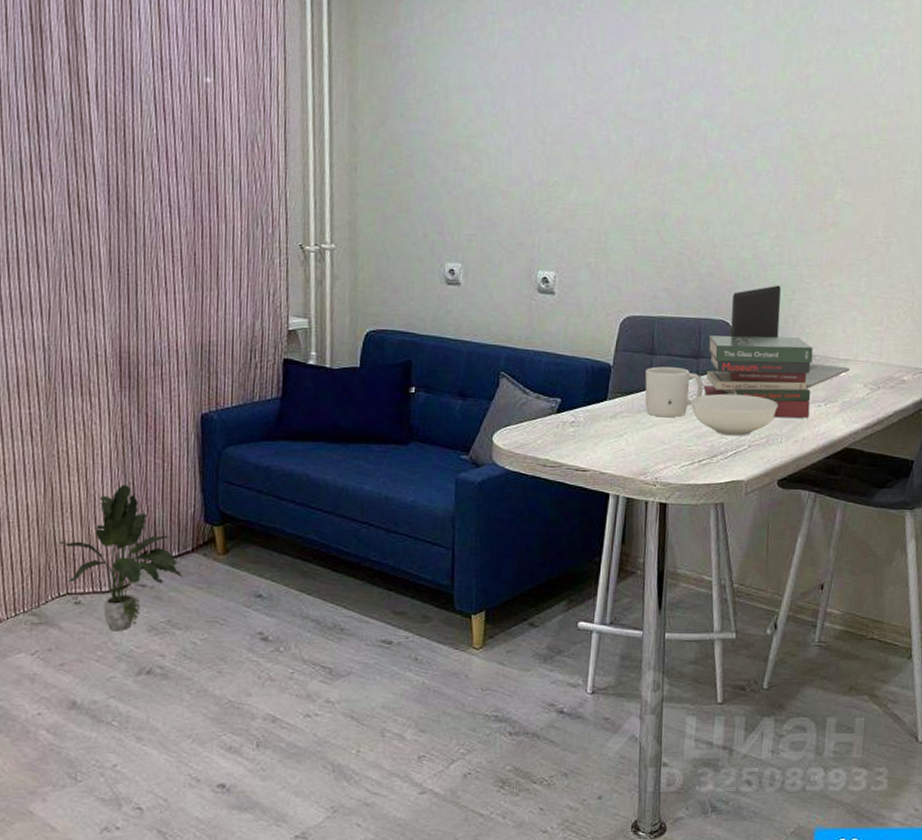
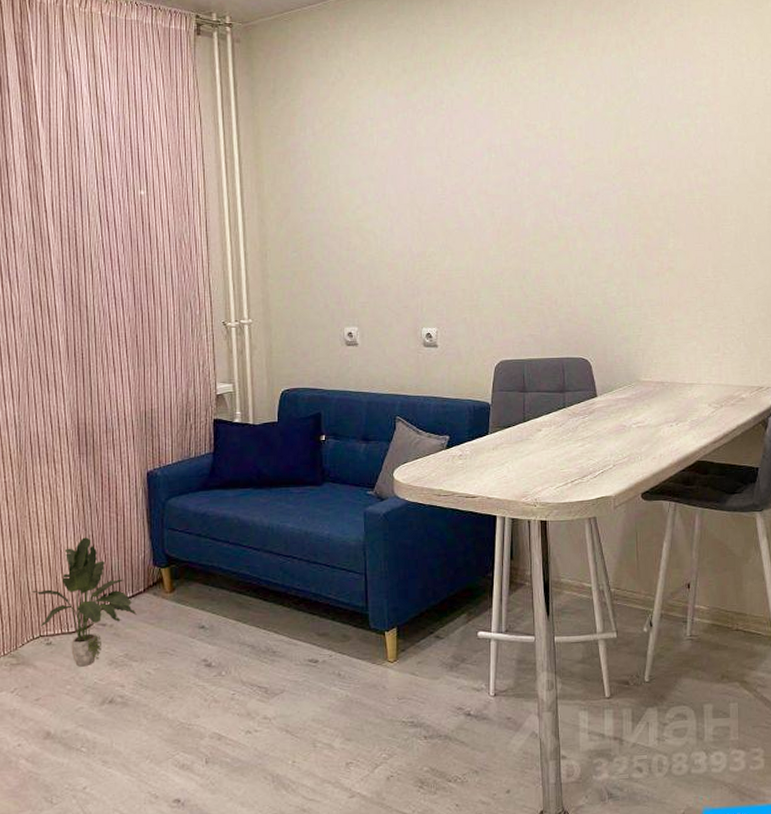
mug: present [645,366,704,418] -> none [520,402,570,446]
bowl: present [690,393,779,436] -> none [560,420,636,458]
books: present [703,335,813,418] -> none [570,367,664,439]
laptop computer: present [730,285,850,389] -> none [589,324,695,411]

